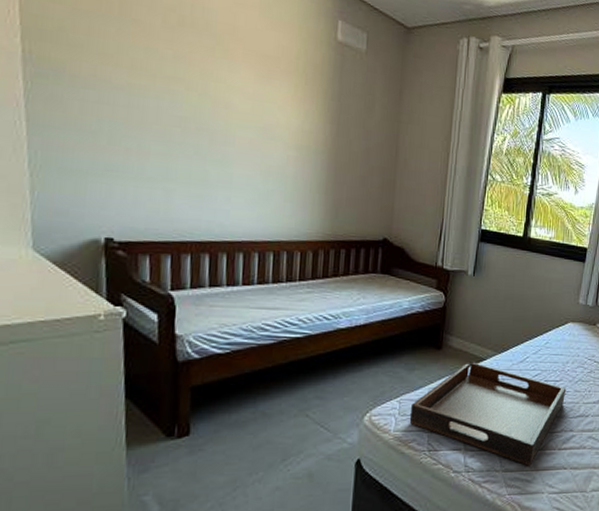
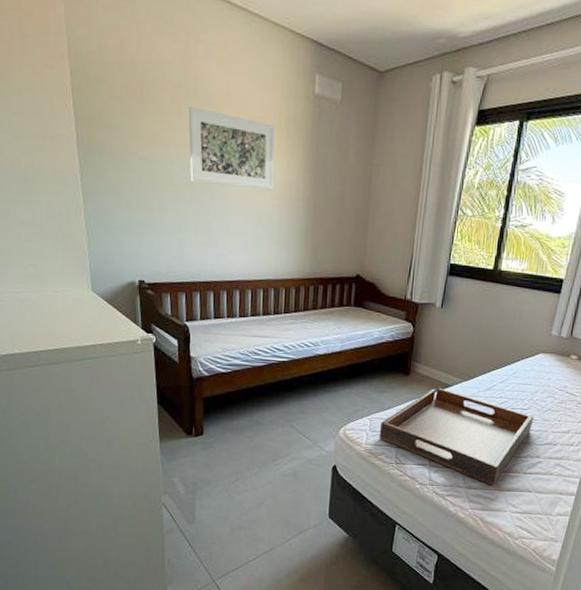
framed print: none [182,35,292,139] -> present [188,107,276,190]

